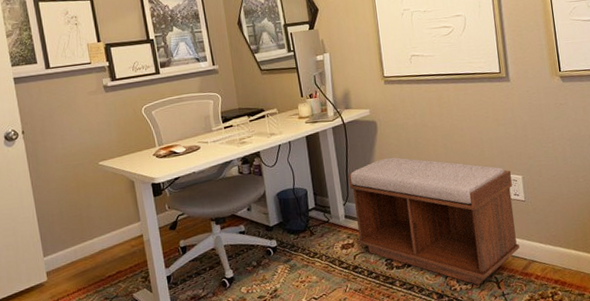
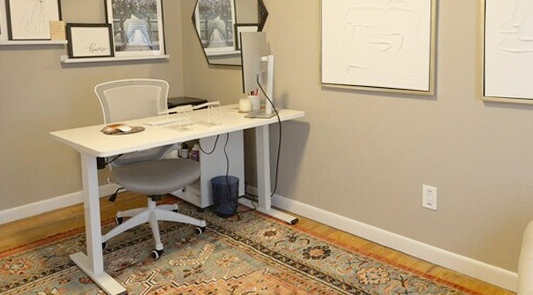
bench: present [348,157,520,285] -> none [278,157,427,281]

